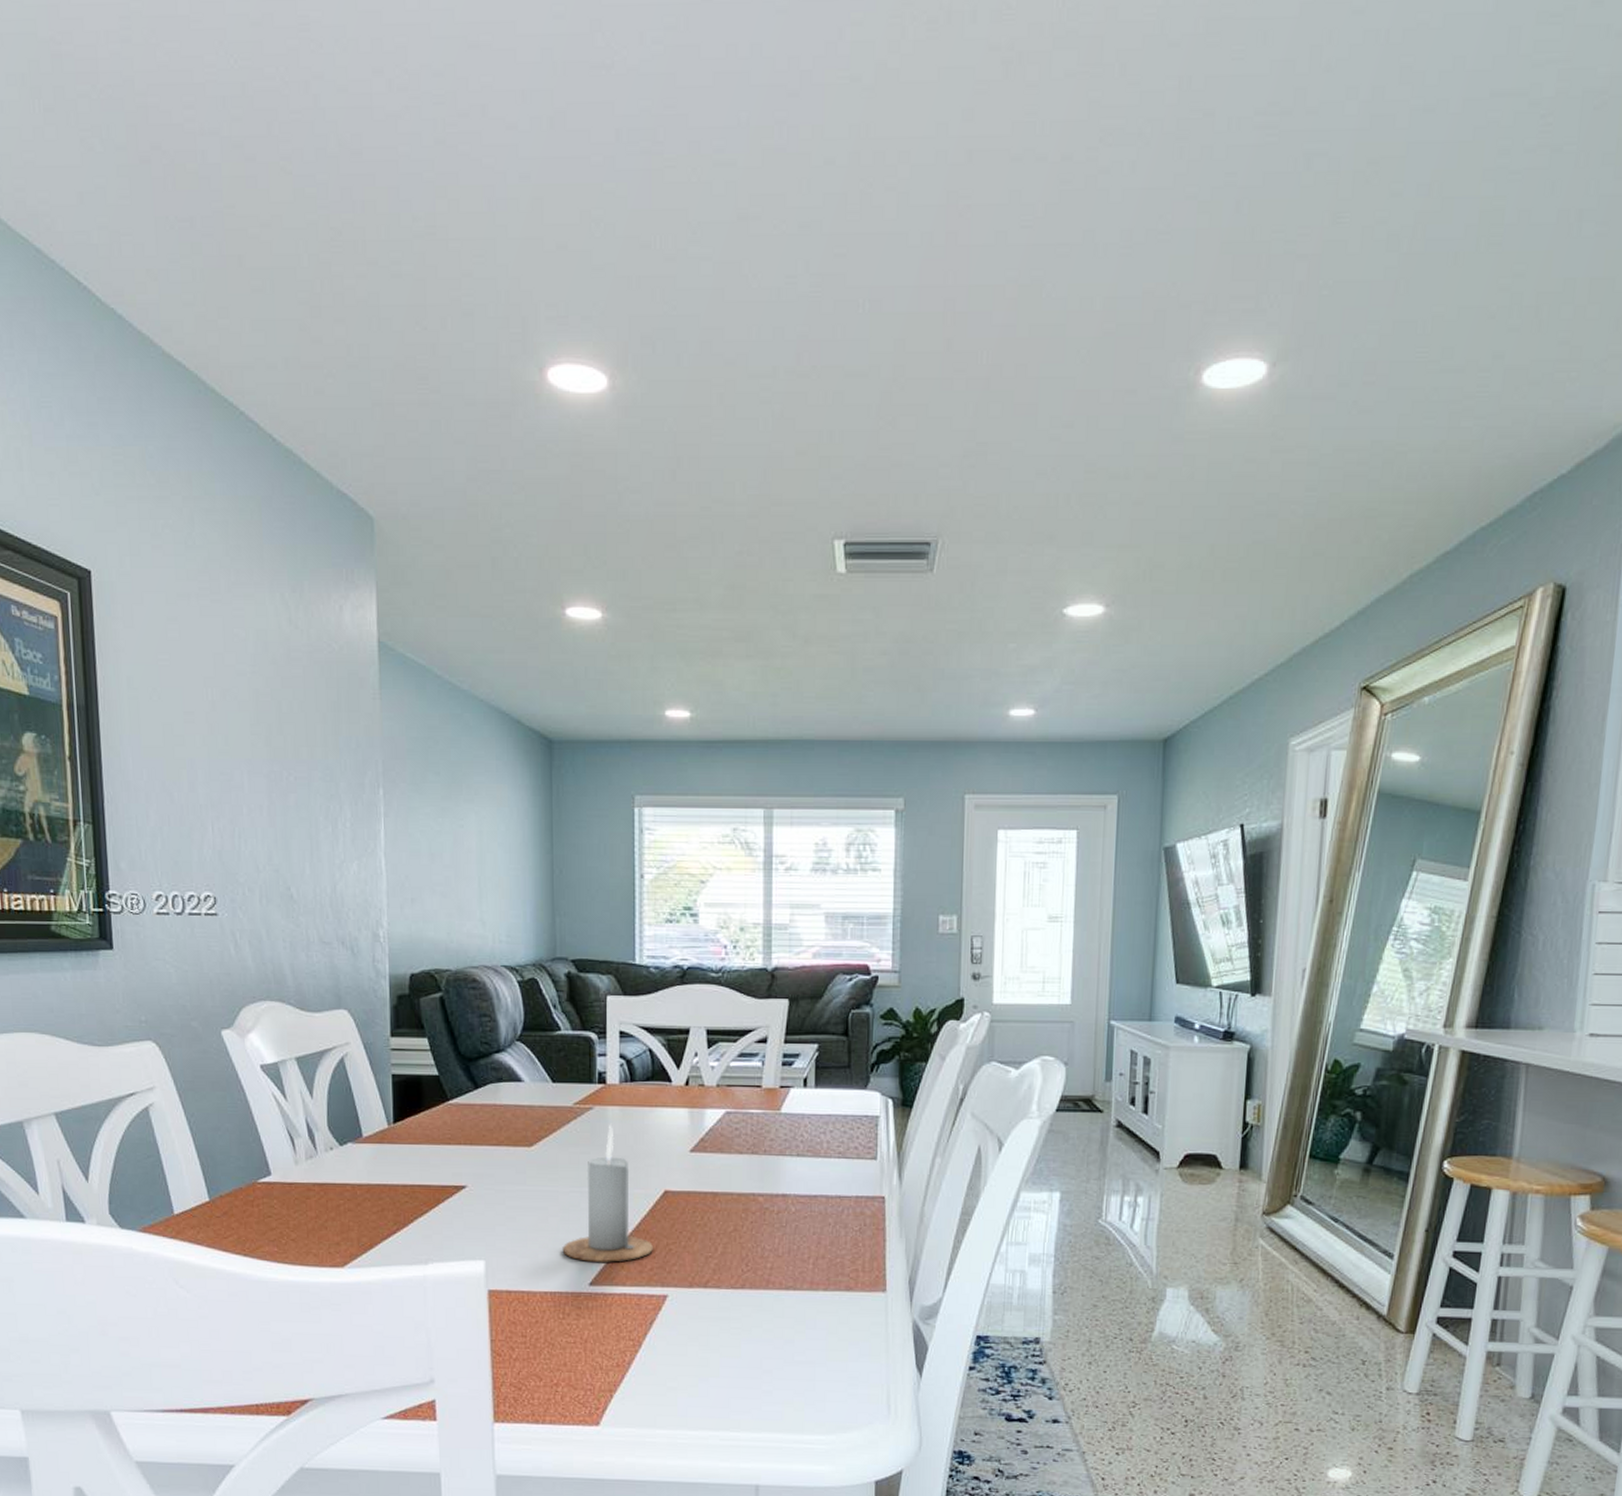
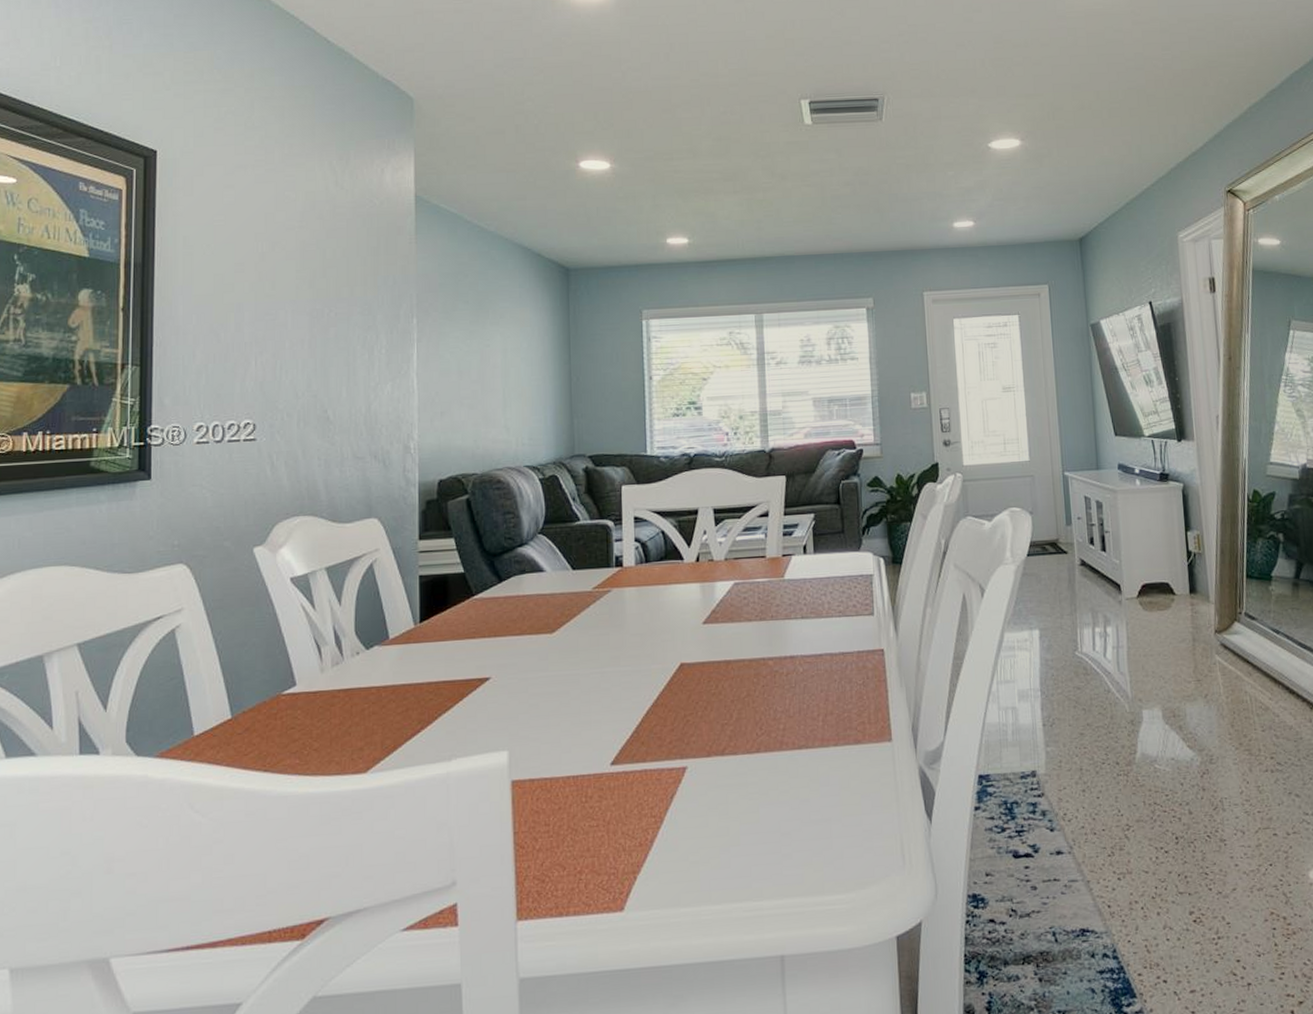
candle: present [562,1124,654,1263] -> none [584,604,673,741]

